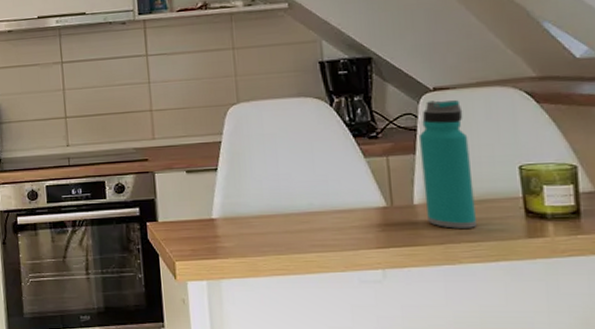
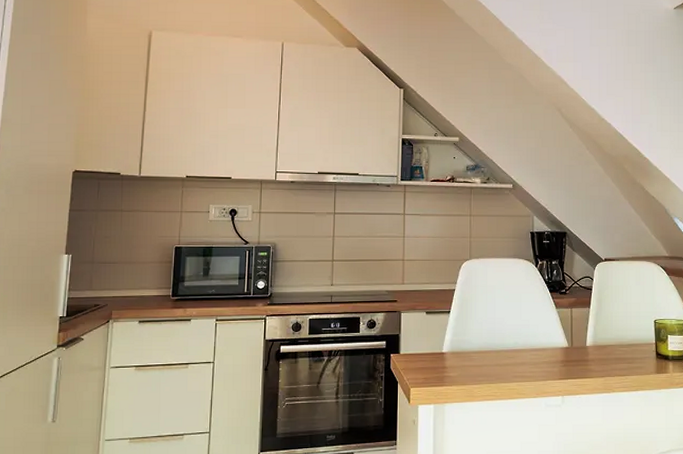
water bottle: present [418,100,478,229] -> none [593,268,626,365]

